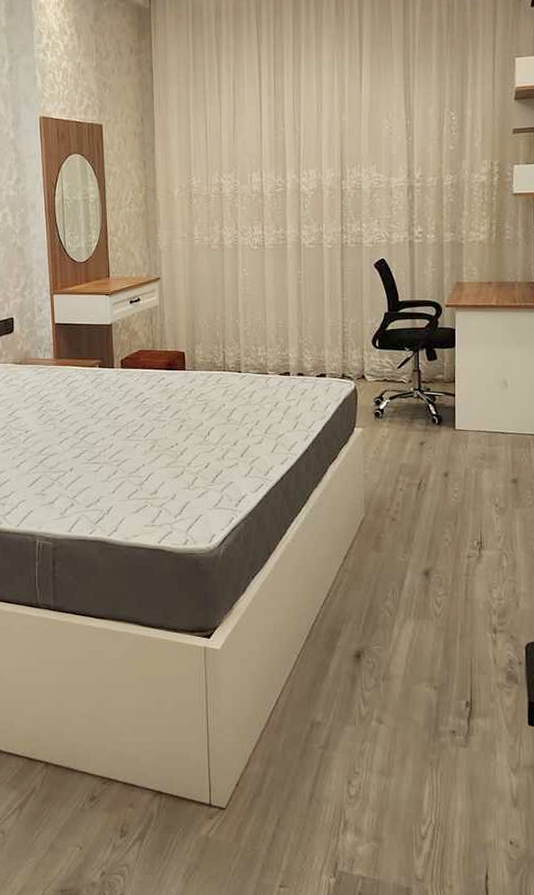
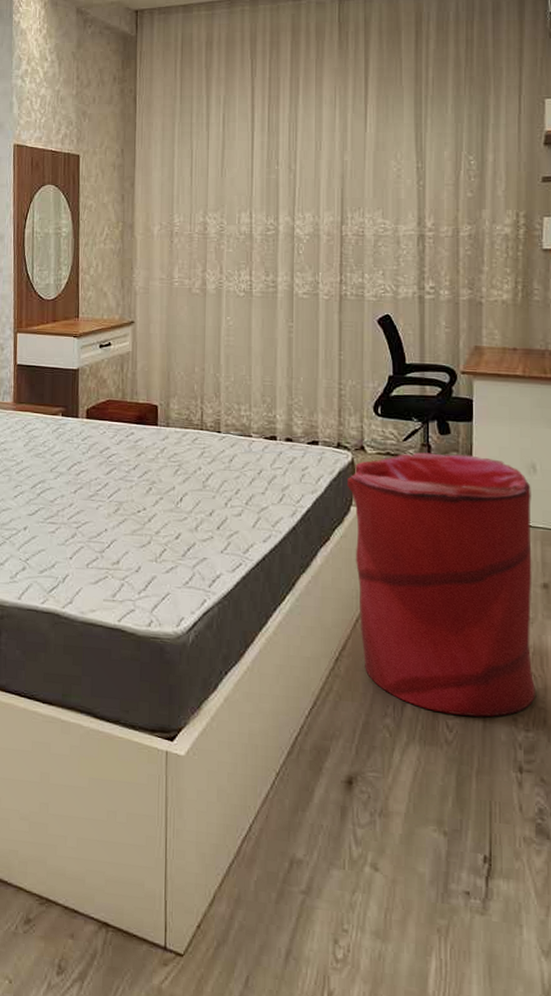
laundry hamper: none [351,376,506,592] -> present [347,452,535,717]

